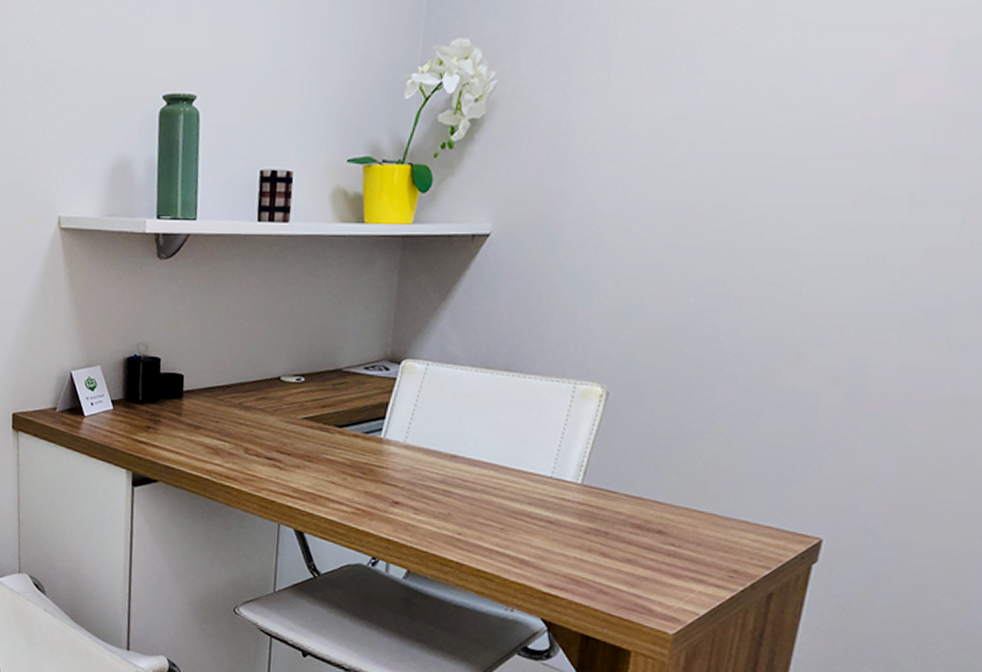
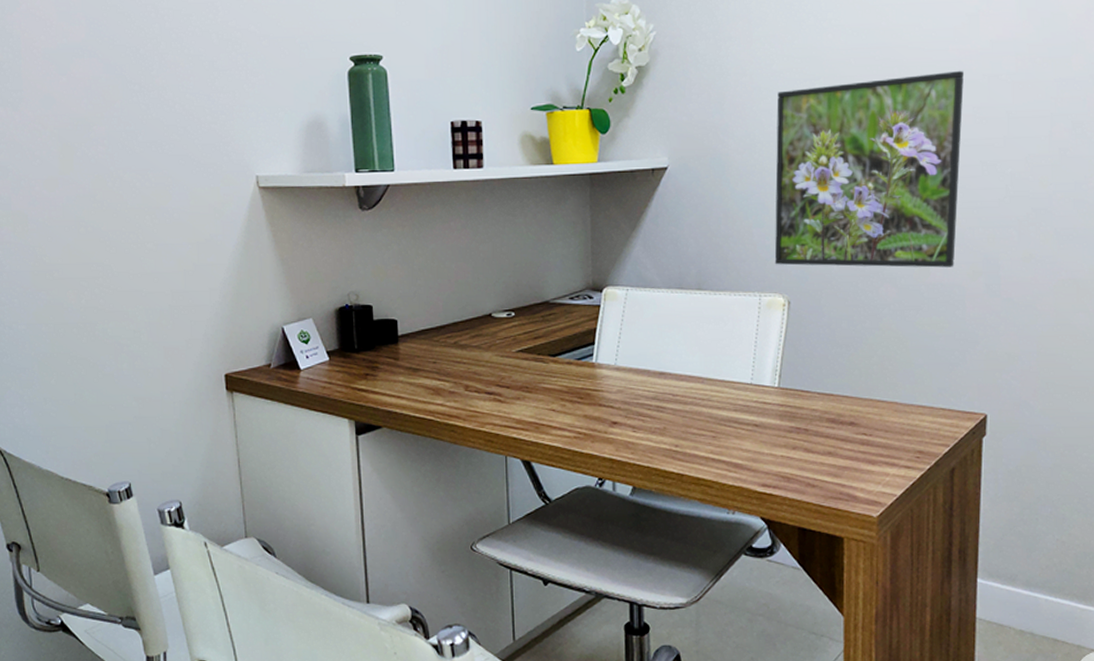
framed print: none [597,140,865,371] -> present [774,70,965,268]

